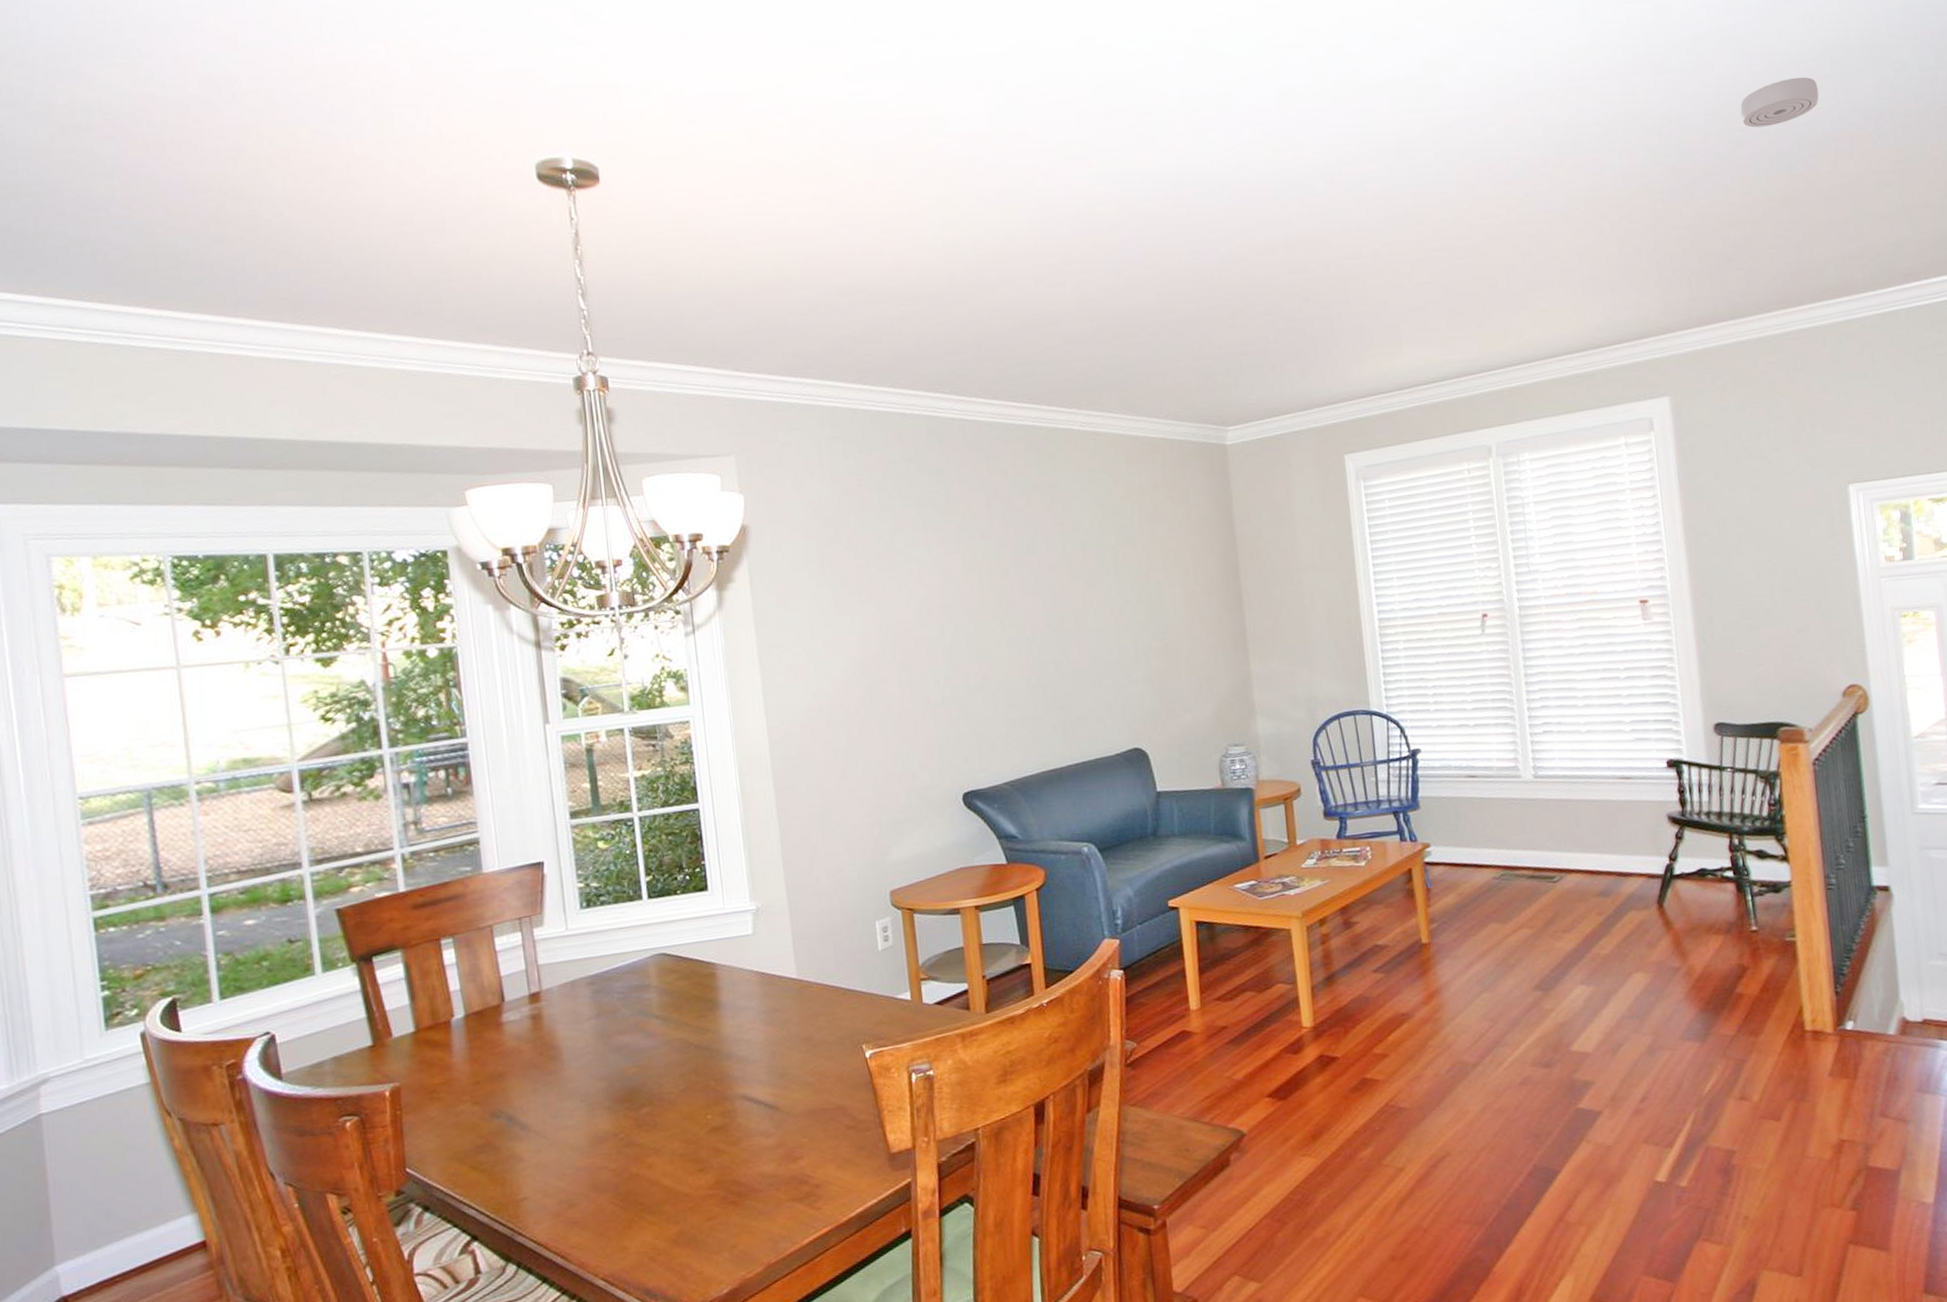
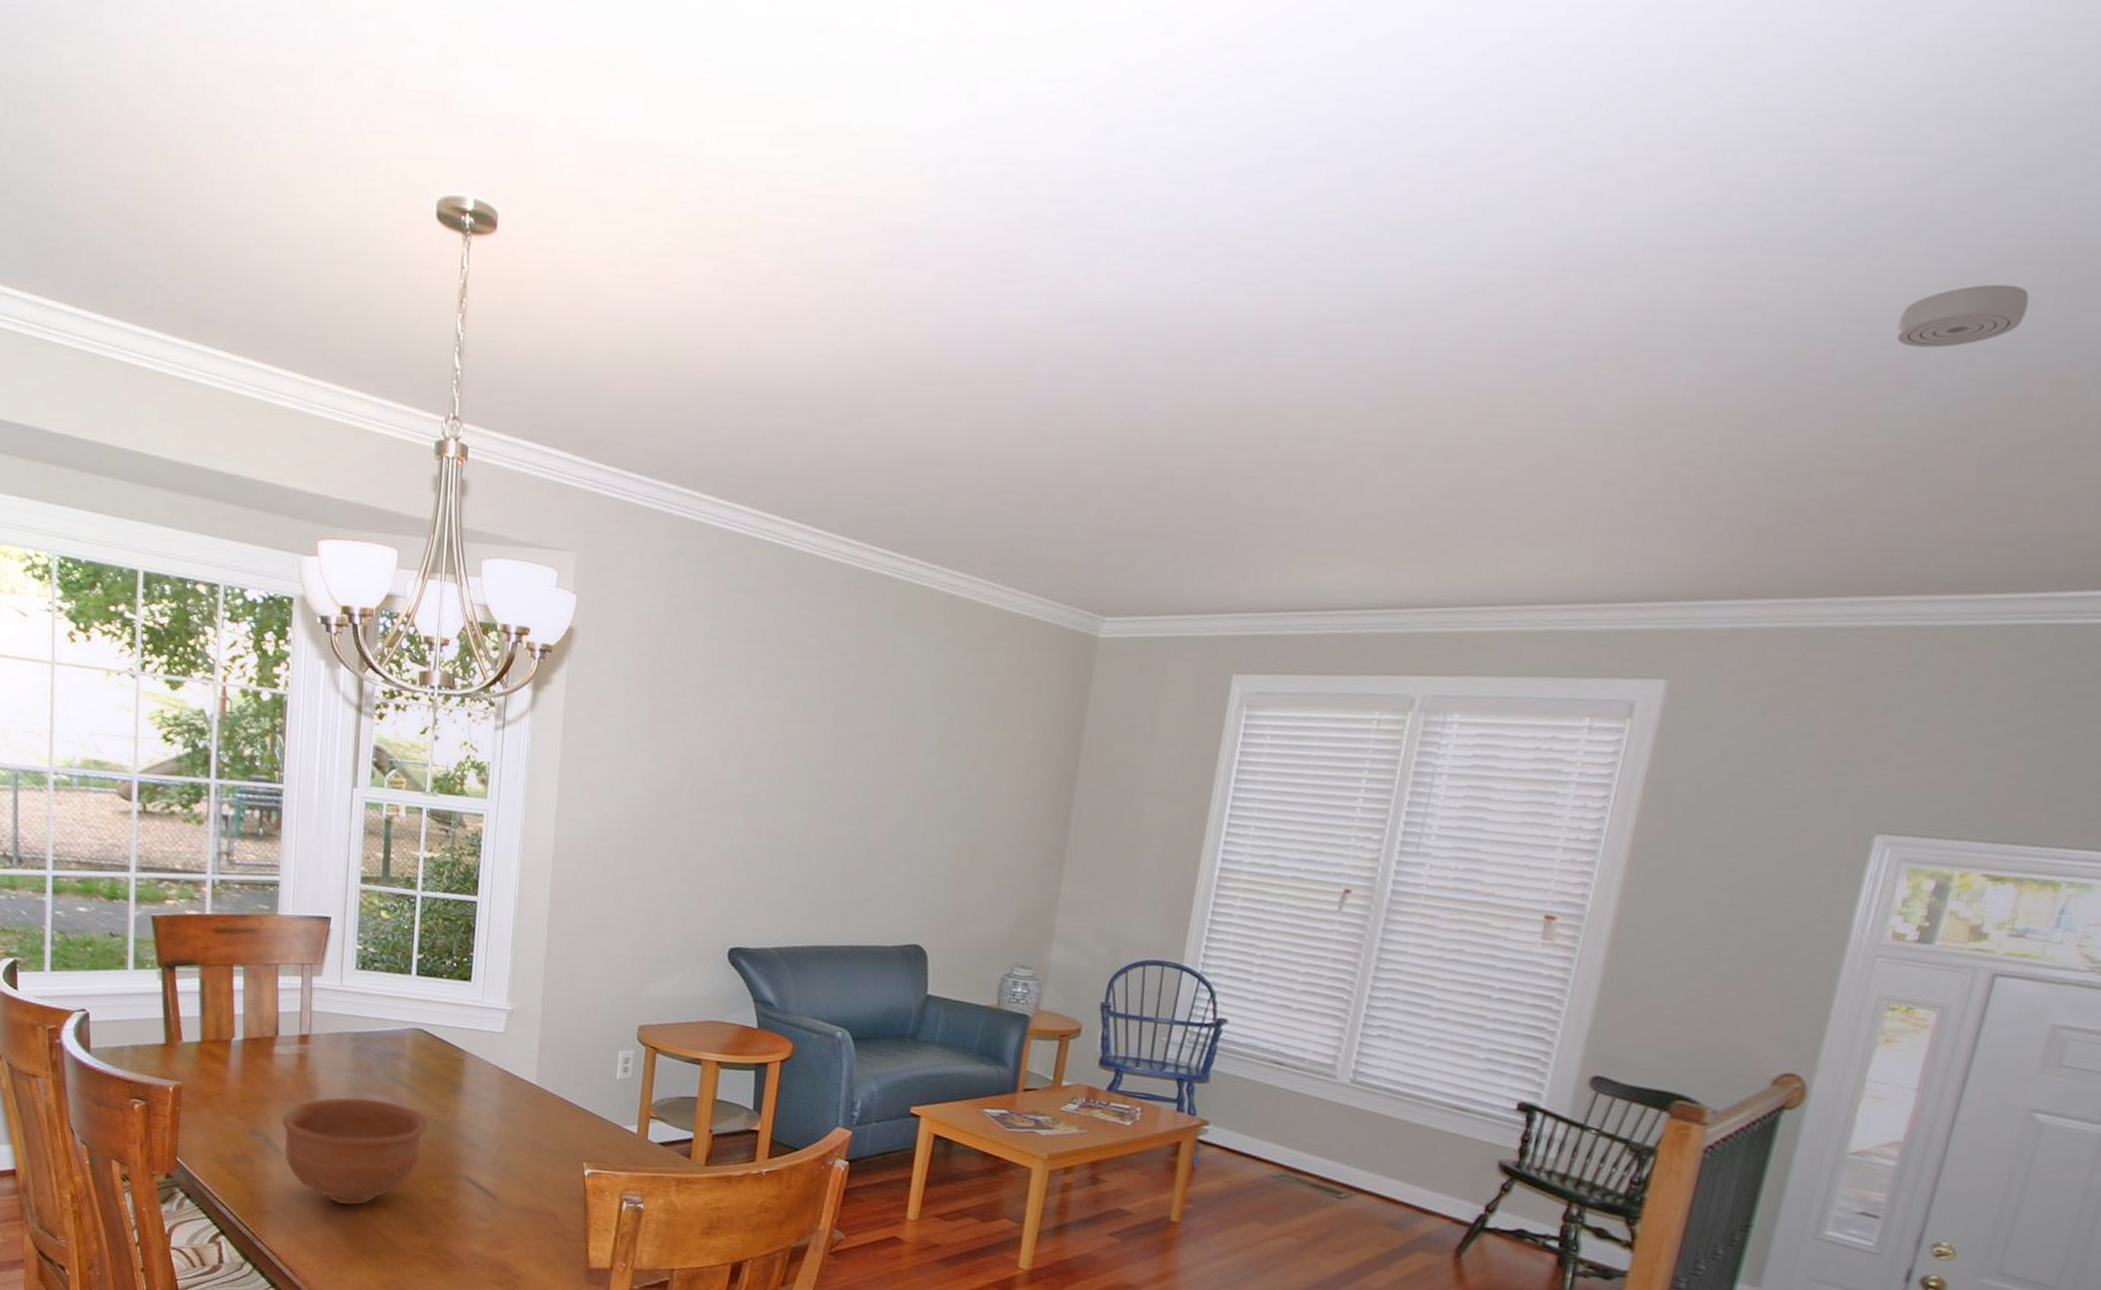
bowl: none [522,1038,690,1166] -> present [280,1097,428,1206]

